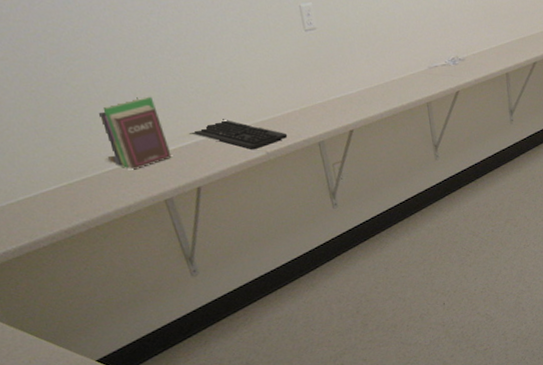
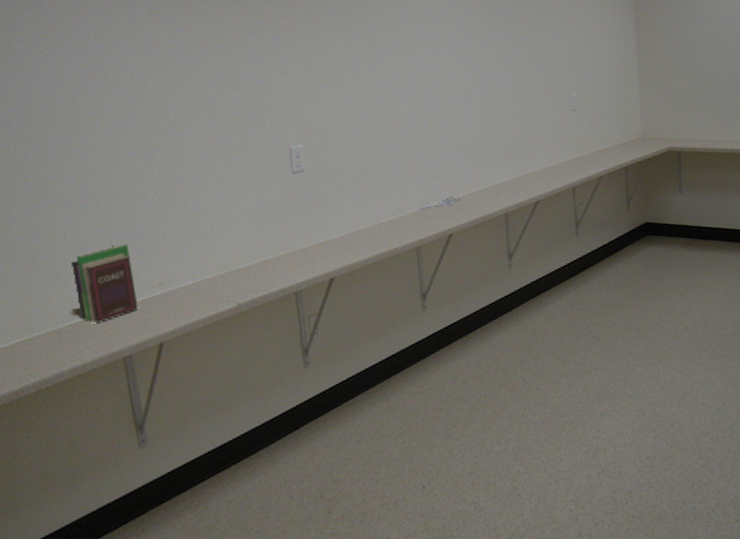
computer keyboard: present [190,119,287,149] -> none [160,267,262,300]

